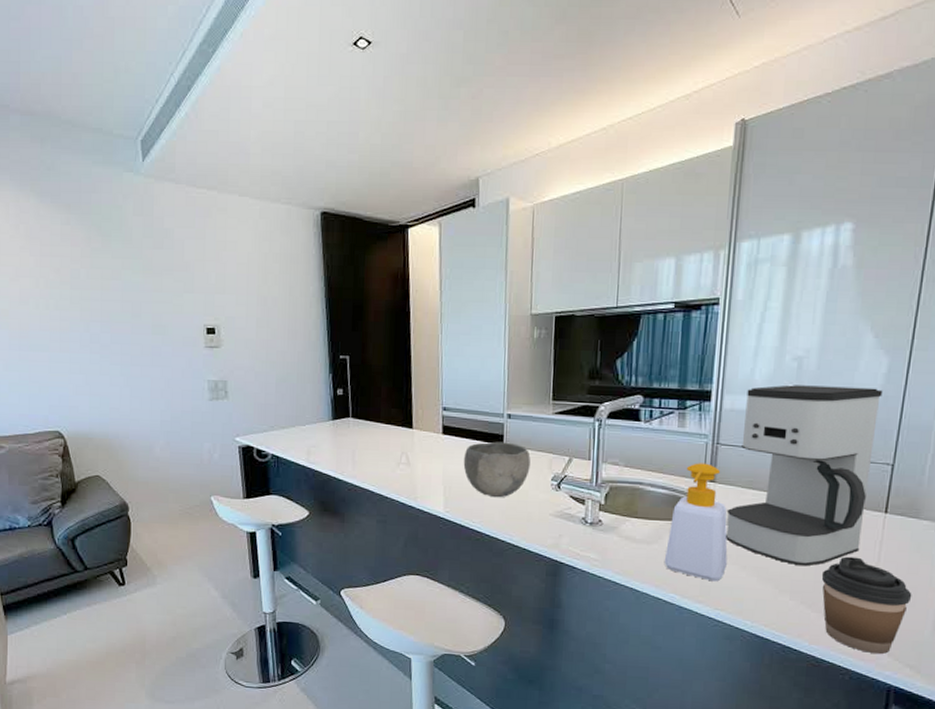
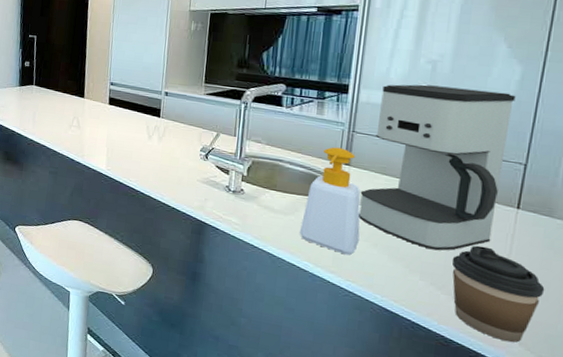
bowl: present [463,441,531,498] -> none [124,114,183,162]

